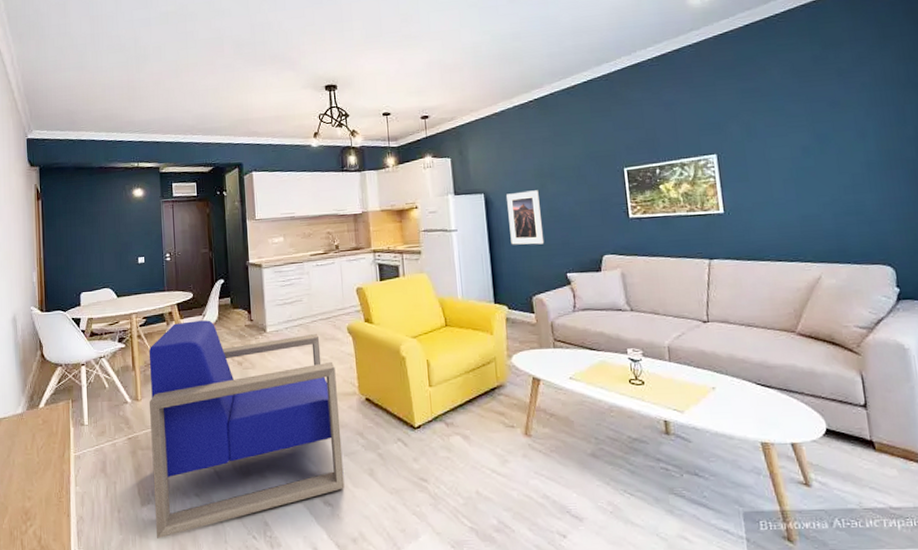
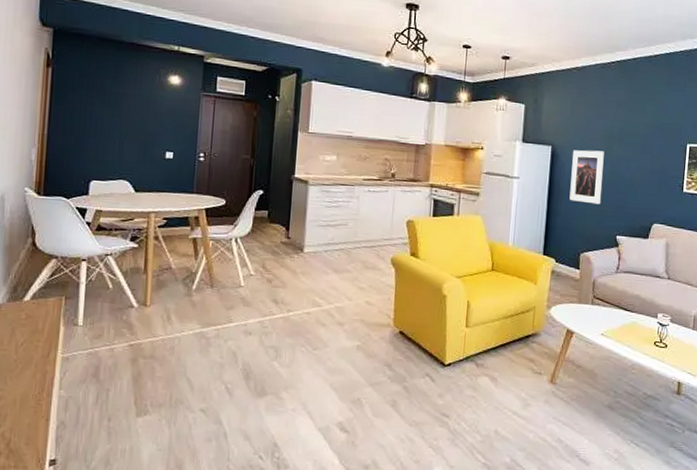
armchair: present [148,320,345,538] -> none [150,229,372,451]

